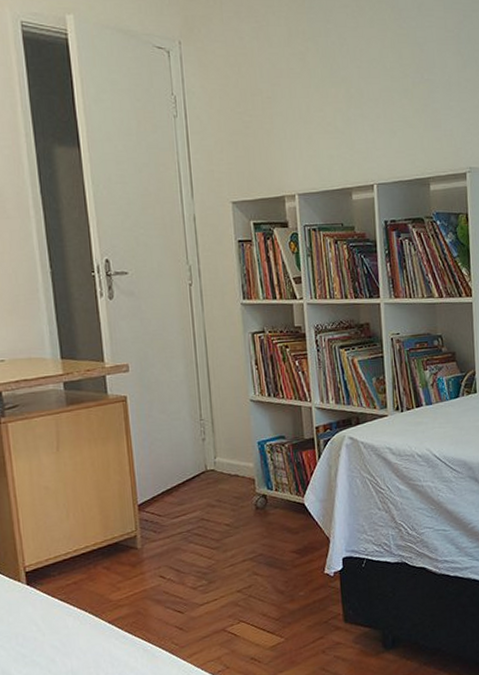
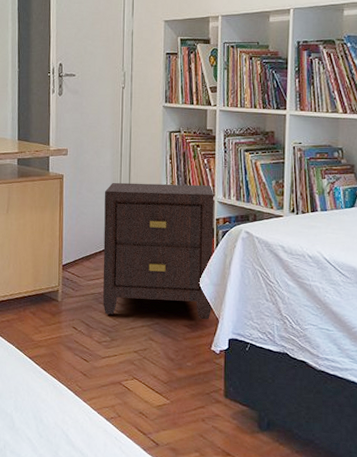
nightstand: none [180,390,321,554] -> present [103,182,214,320]

